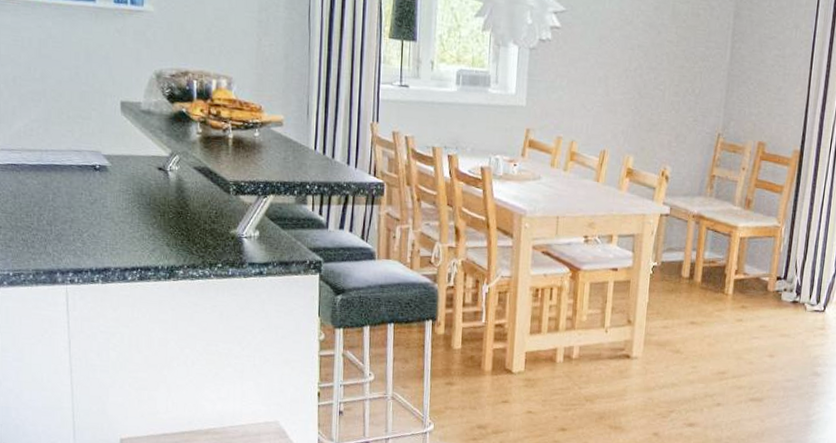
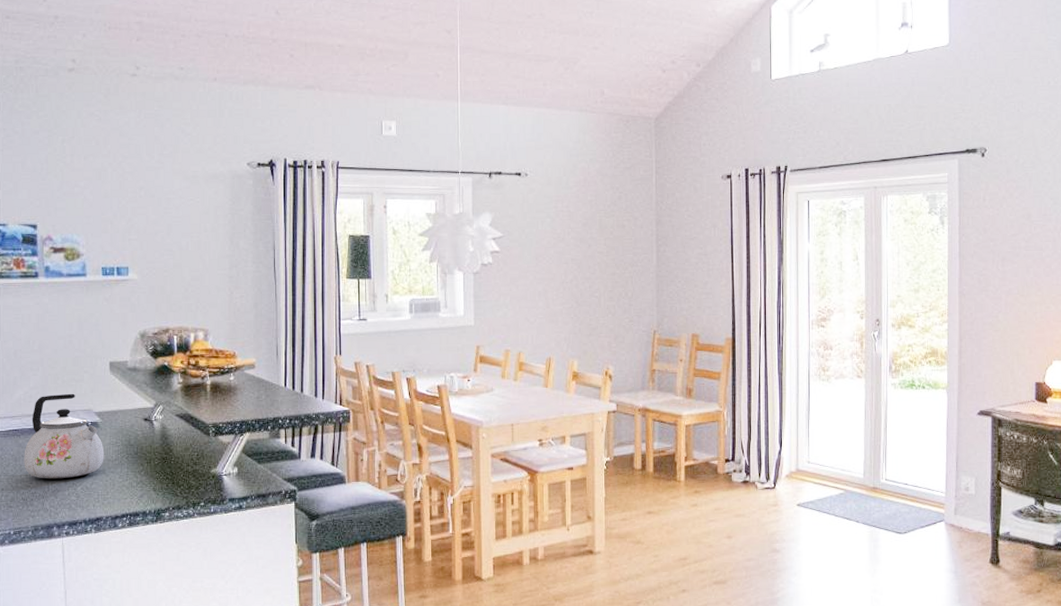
kettle: none [24,130,114,223] -> present [24,393,104,479]

